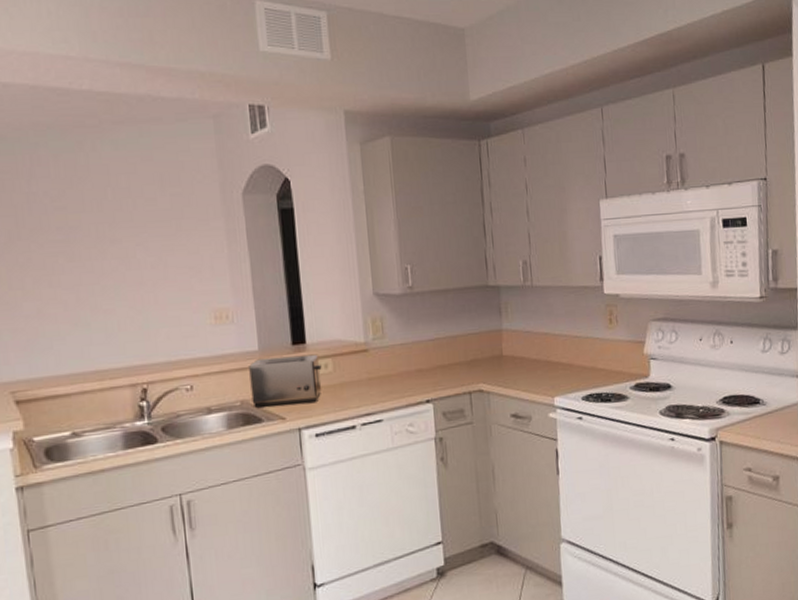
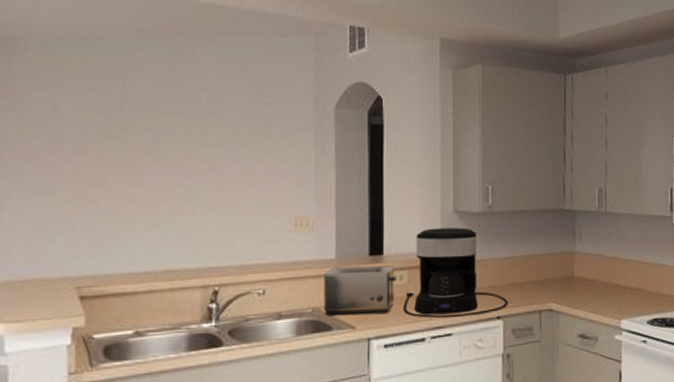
coffee maker: none [331,311,437,405] -> present [404,228,508,318]

